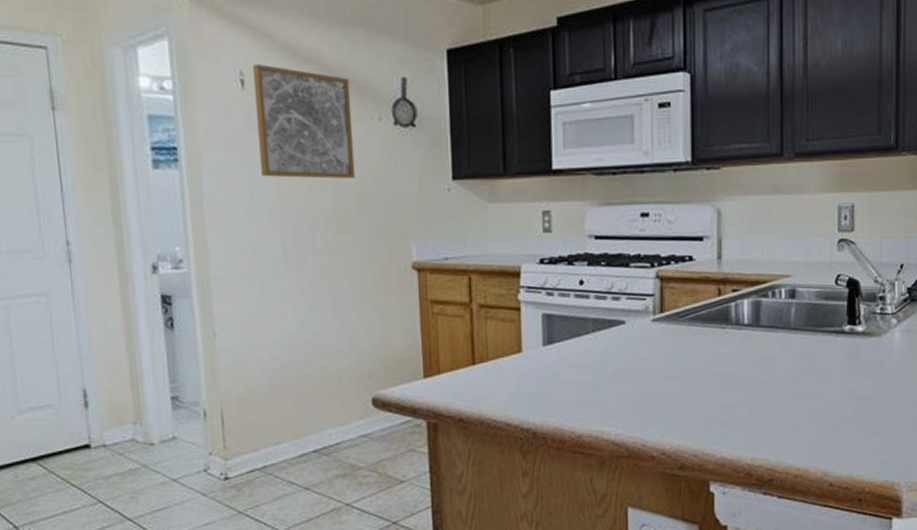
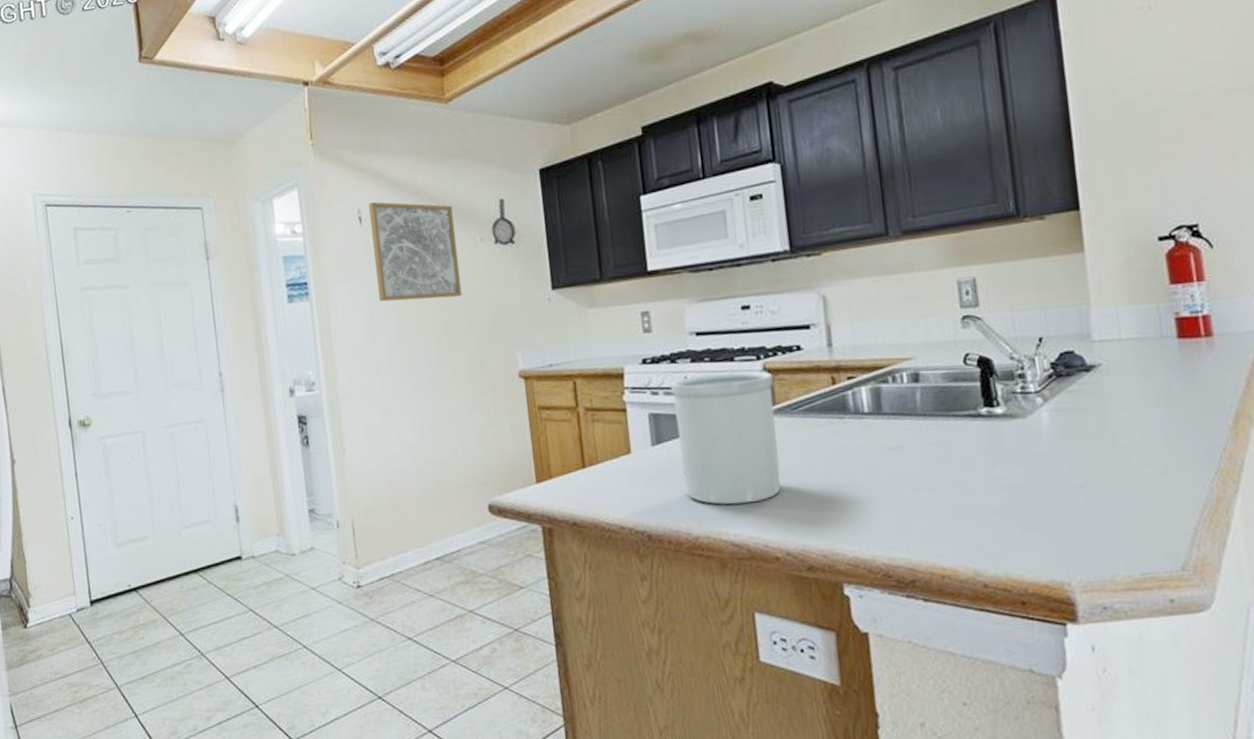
utensil holder: none [565,277,664,406] -> present [670,370,781,505]

